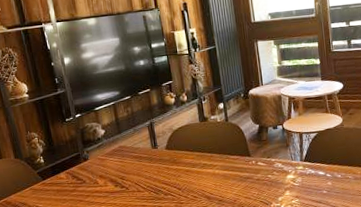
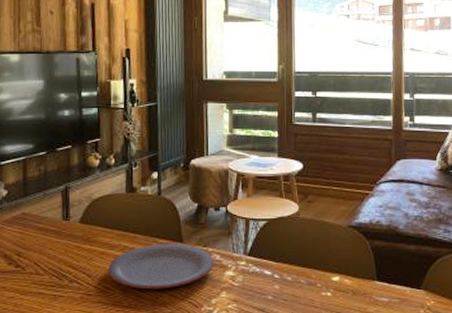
plate: none [193,157,278,195] -> present [107,244,214,290]

